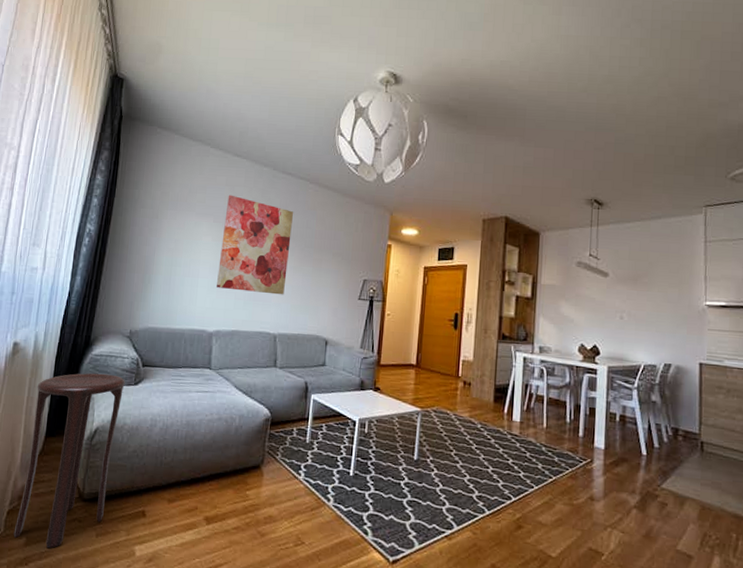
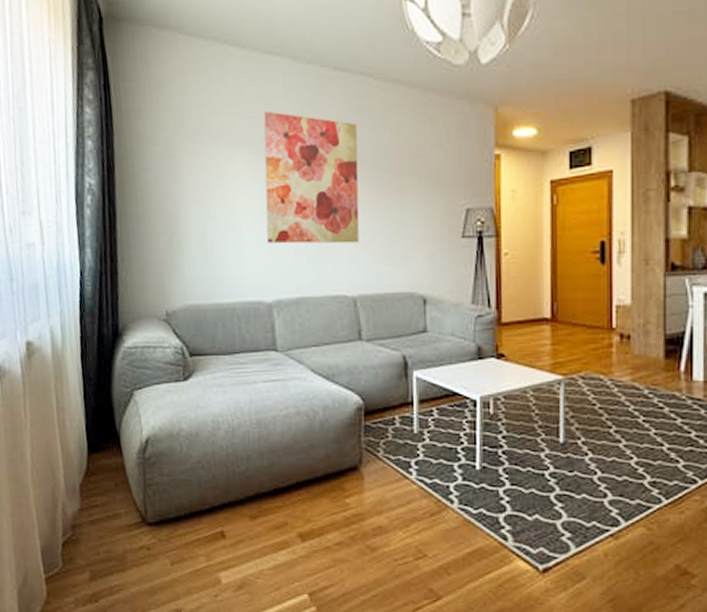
stool: present [13,373,125,549] -> none [65,370,175,582]

